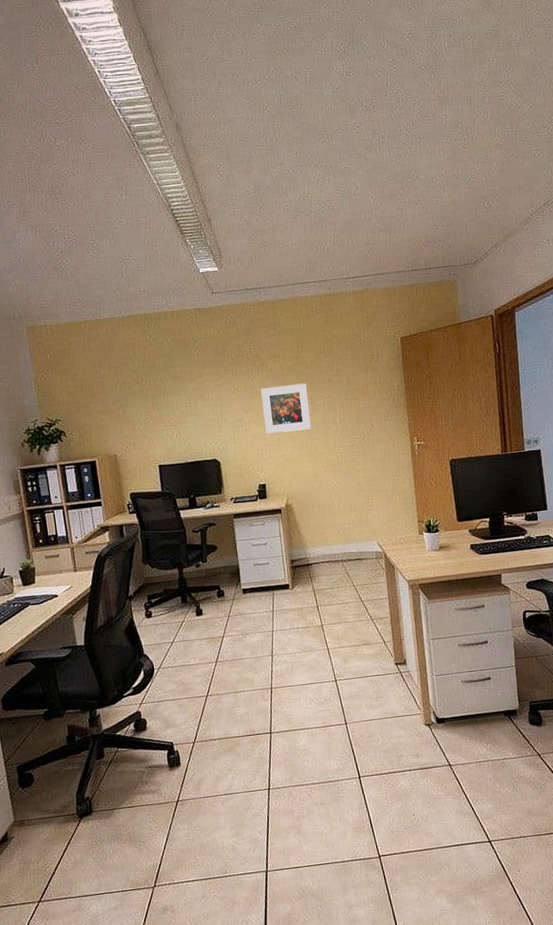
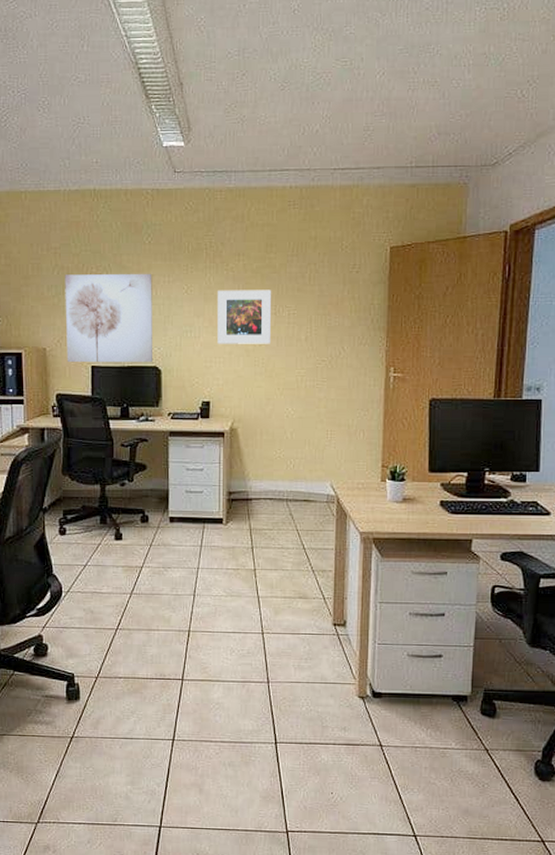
wall art: none [126,380,212,465] -> present [65,273,152,363]

